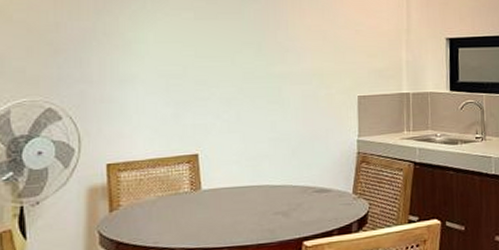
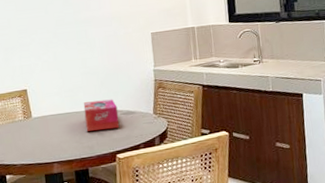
tissue box: none [267,172,310,211] -> present [83,99,120,131]

